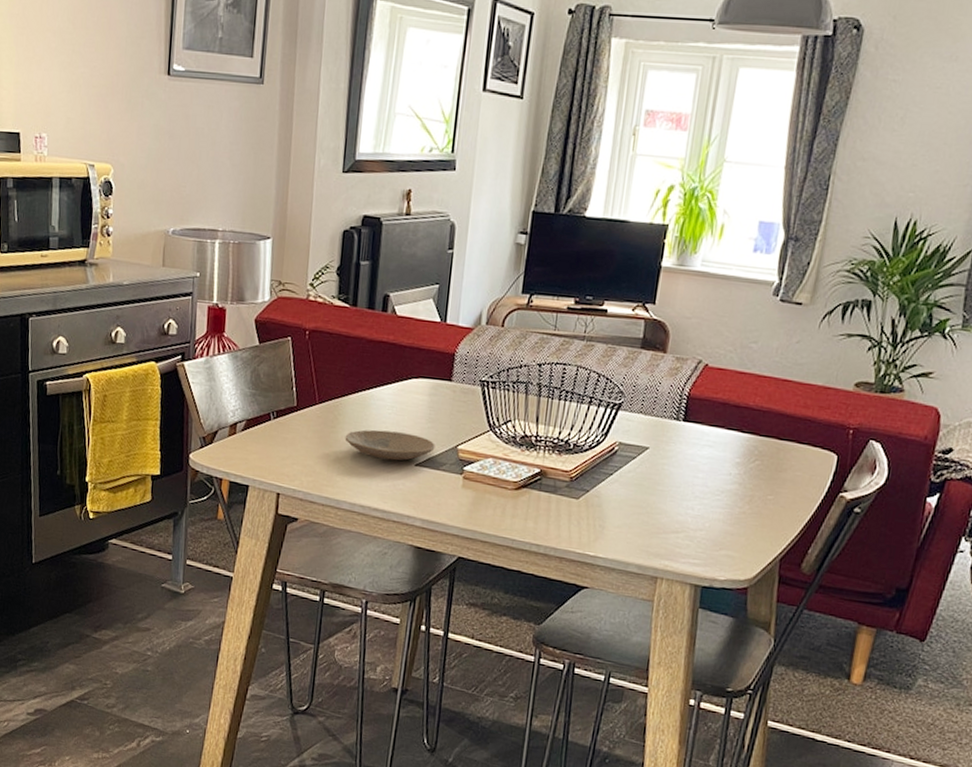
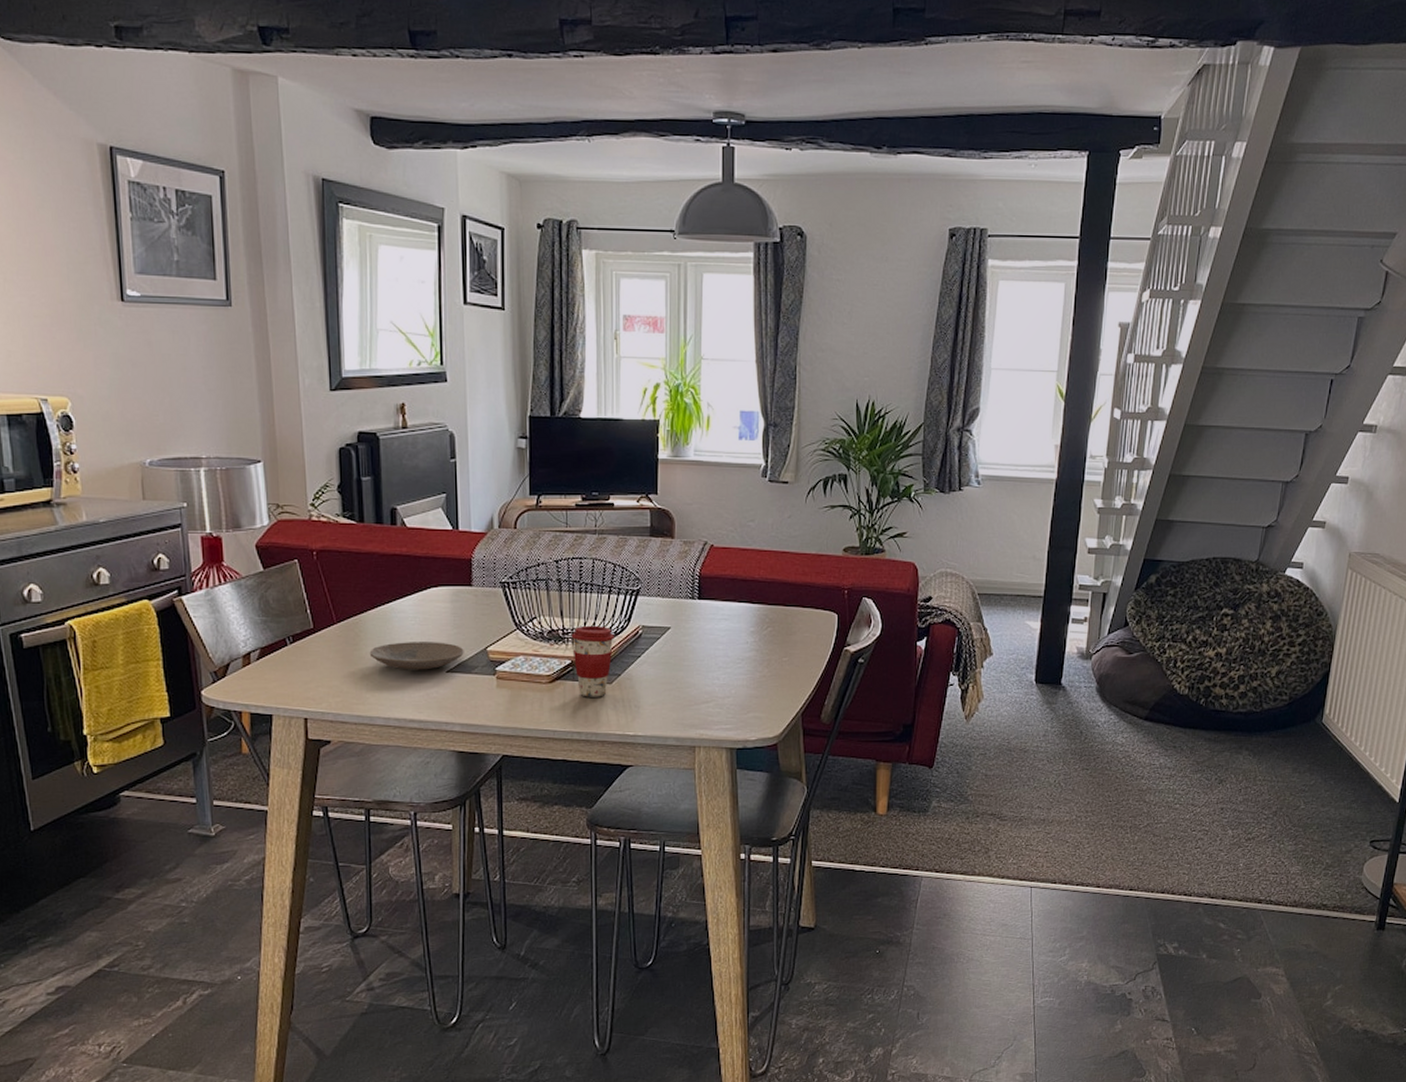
coffee cup: none [543,435,588,512] -> present [571,625,614,697]

